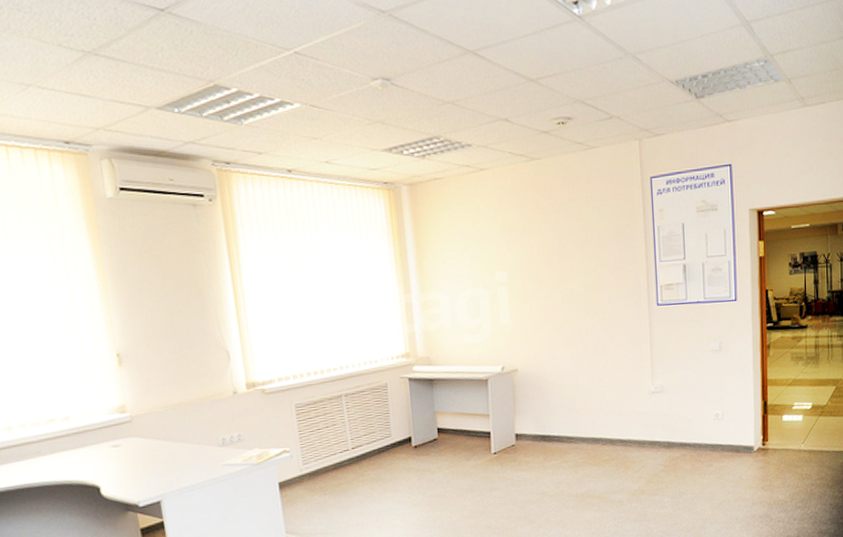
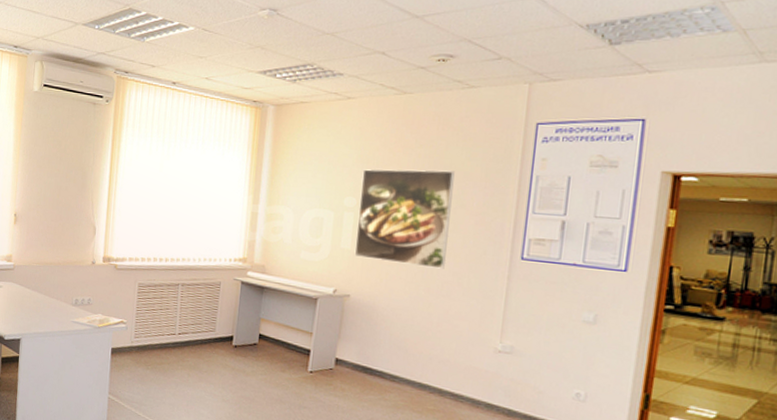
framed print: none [508,232,596,330] -> present [354,169,455,269]

